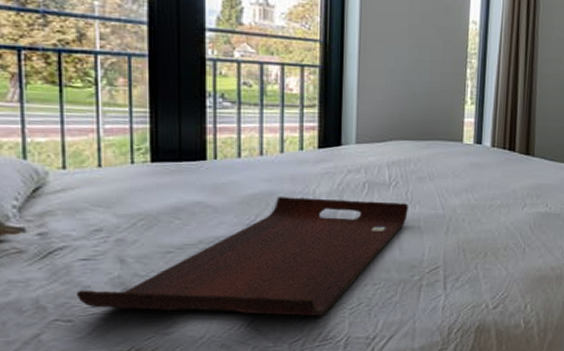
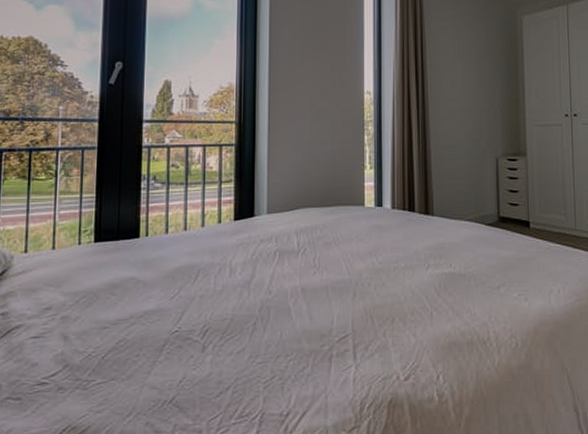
serving tray: present [76,197,408,316] -> none [25,269,316,391]

